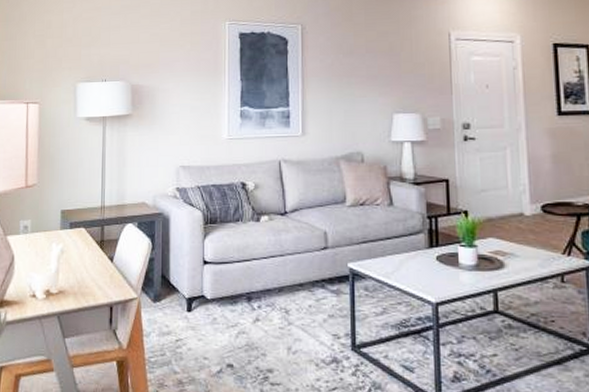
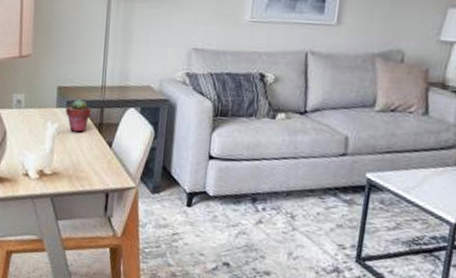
potted succulent: none [68,219,93,251] -> present [65,98,92,133]

